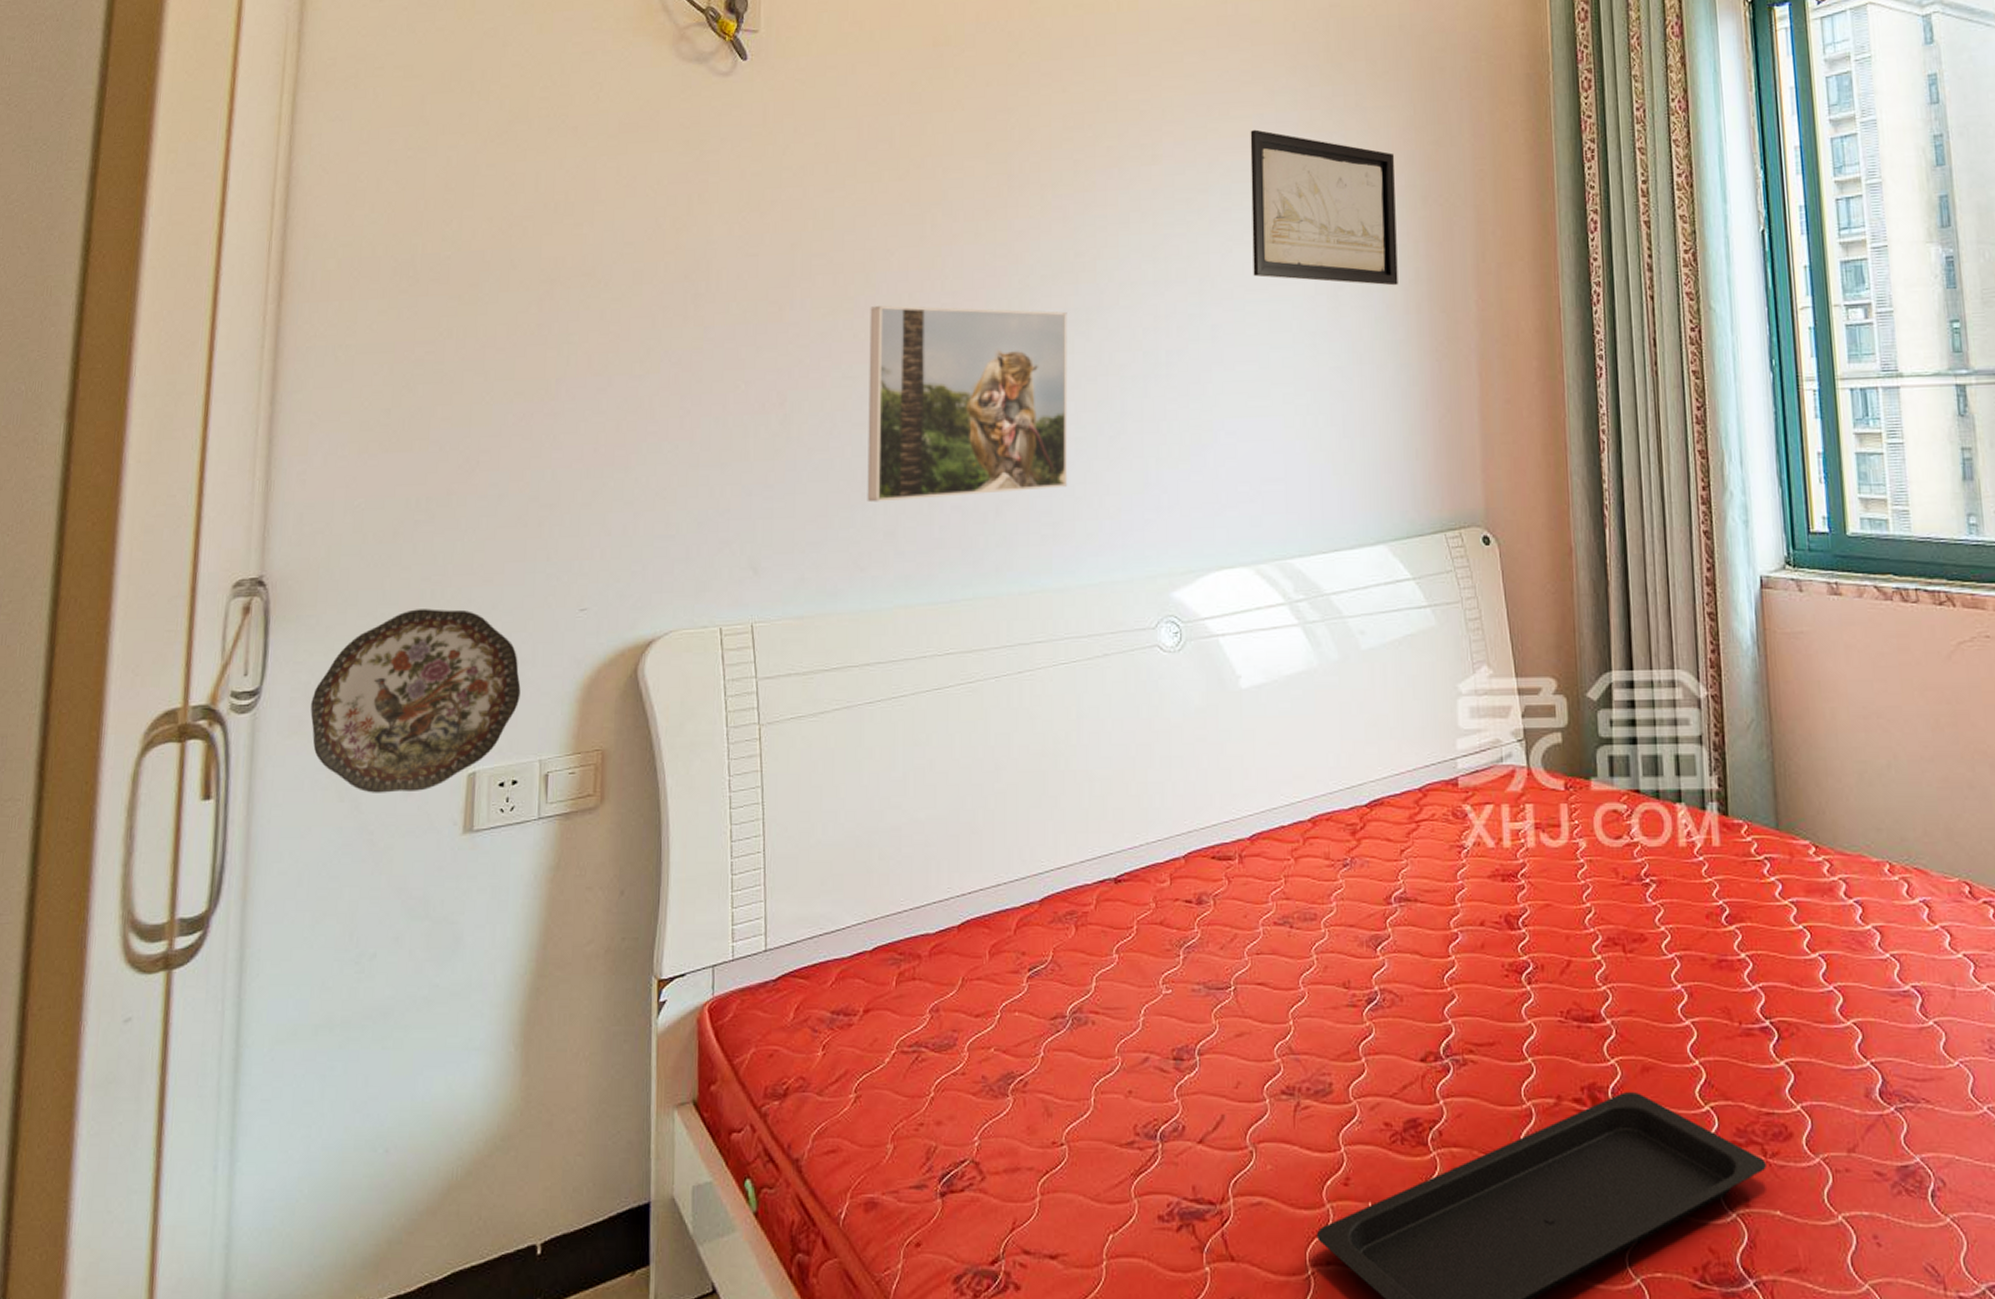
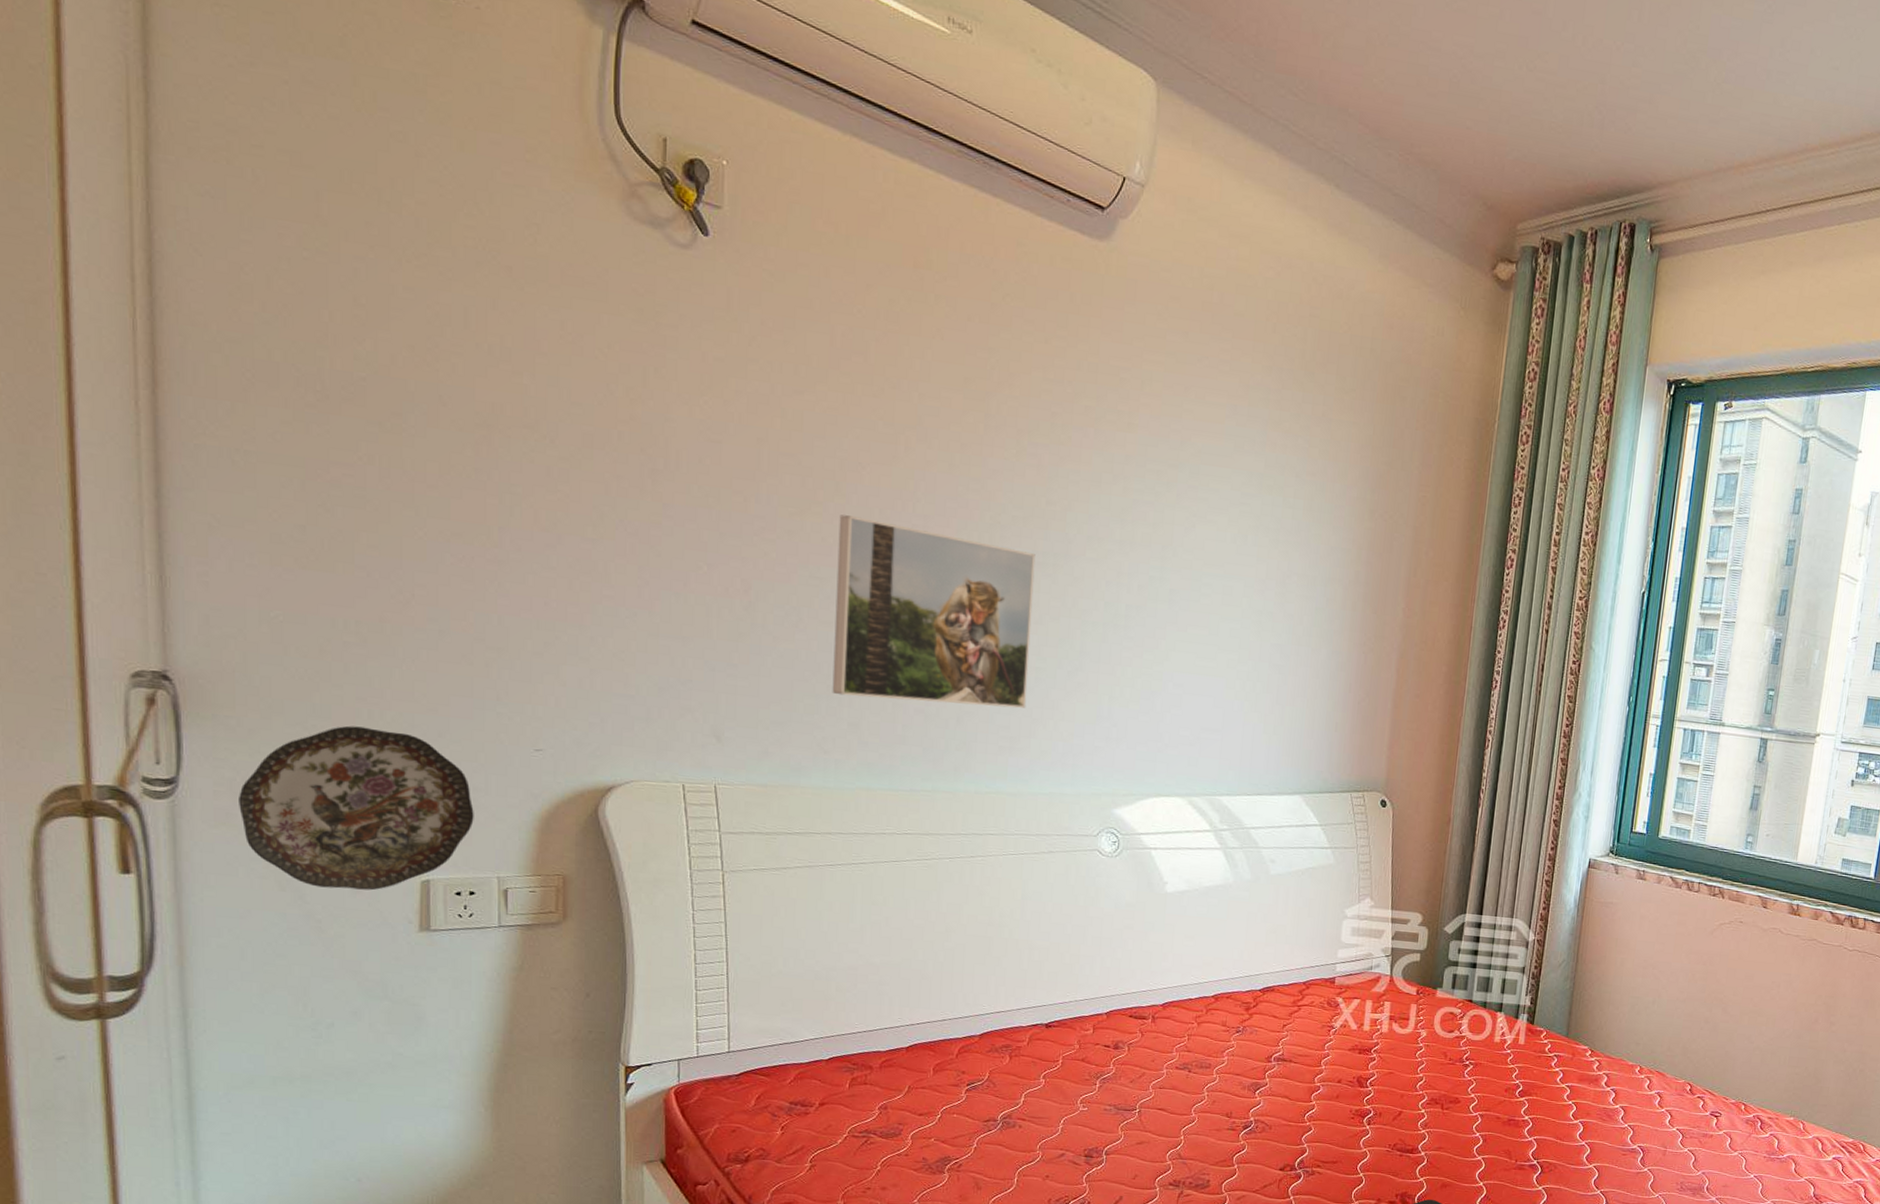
wall art: present [1250,129,1398,286] -> none [1212,418,1351,584]

